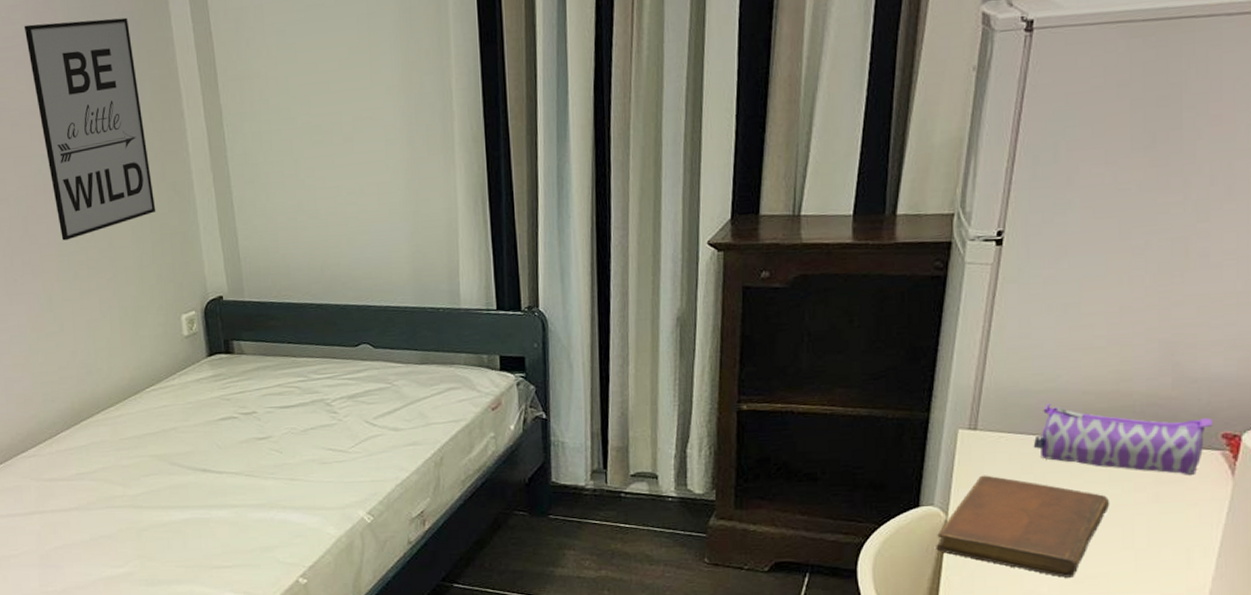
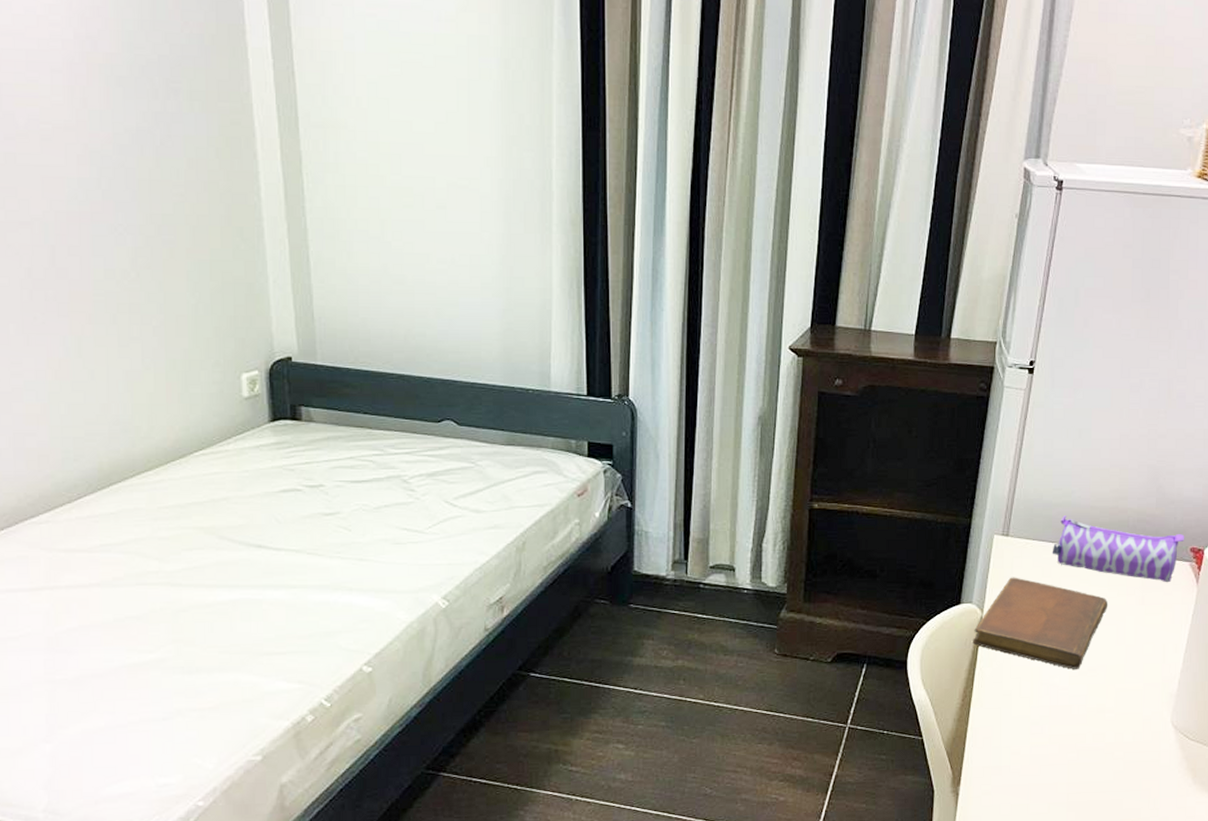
wall art: present [23,17,156,241] -> none [64,29,218,278]

